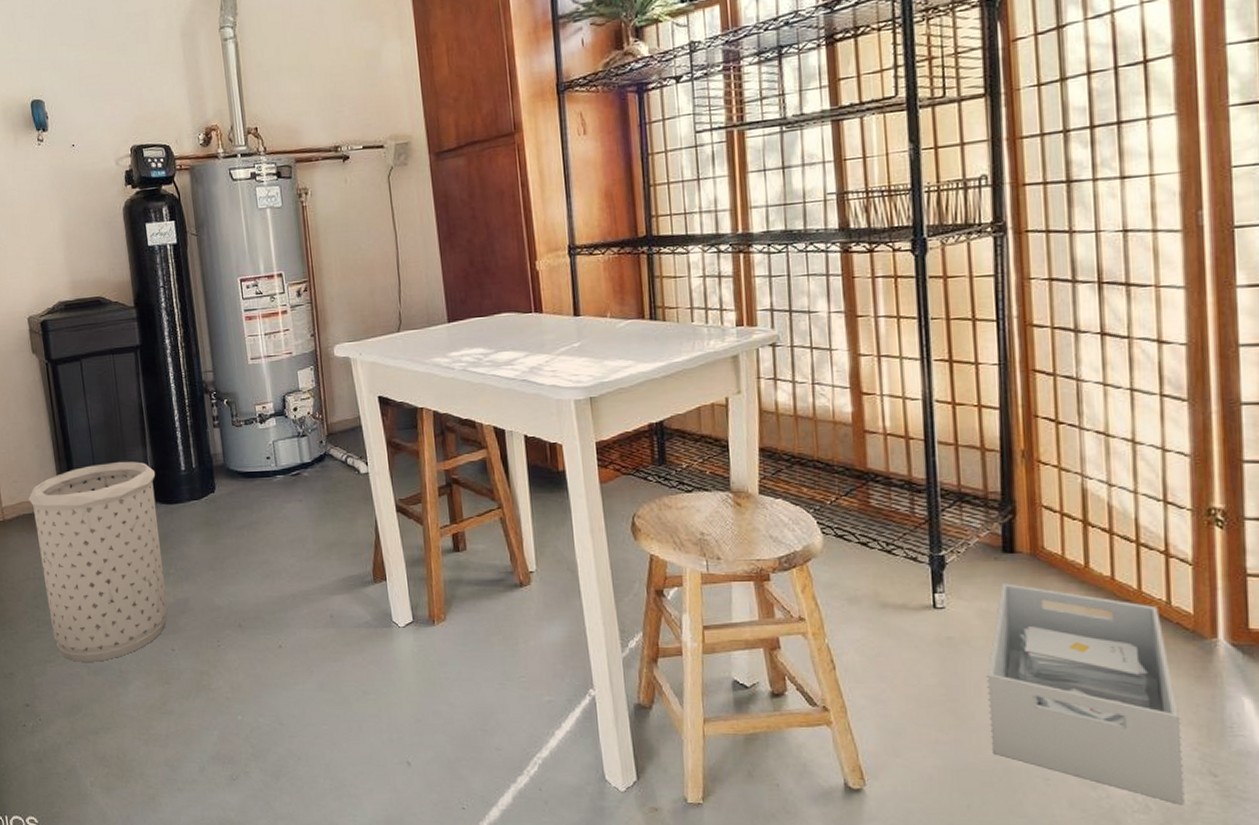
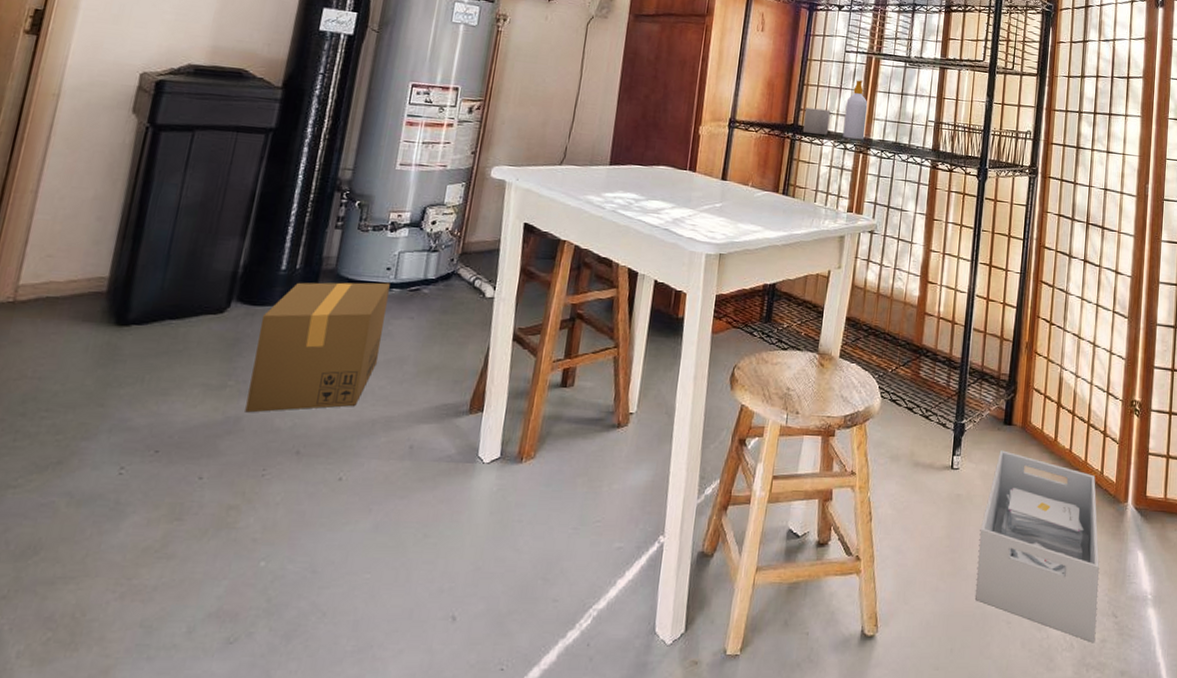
laundry basket: present [29,461,168,662] -> none [32,249,248,490]
cardboard box: none [179,470,283,595] -> present [245,282,390,413]
tissue paper: none [657,209,693,244] -> present [802,107,831,136]
soap bottle: none [709,163,742,239] -> present [842,80,868,140]

